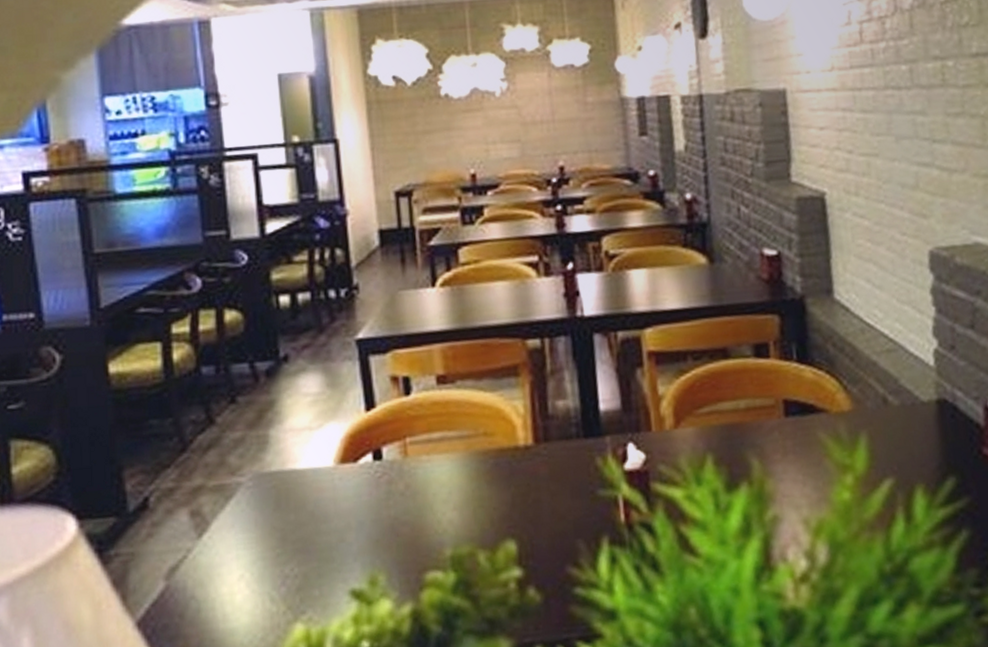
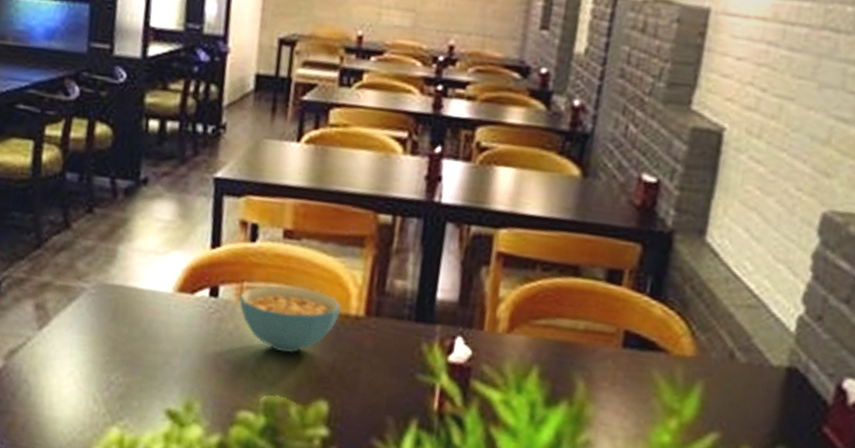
cereal bowl: none [405,430,510,501] -> present [239,285,342,354]

